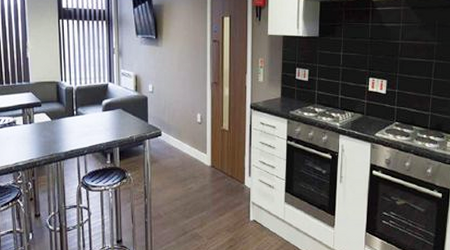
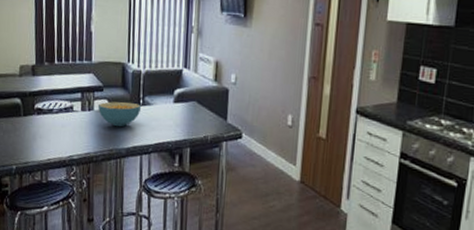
cereal bowl: none [37,113,76,135] -> present [97,101,142,127]

